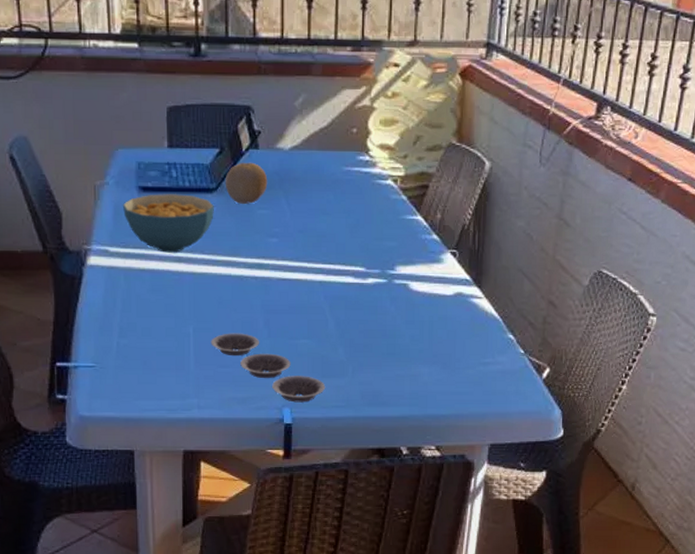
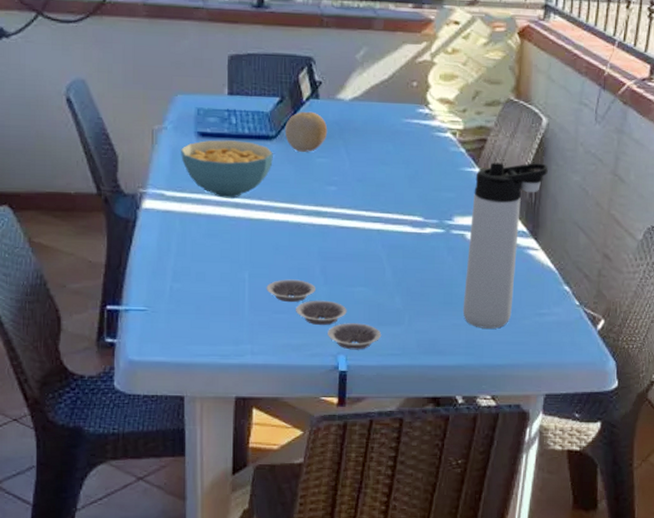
thermos bottle: none [406,209,491,379] -> present [462,162,548,329]

